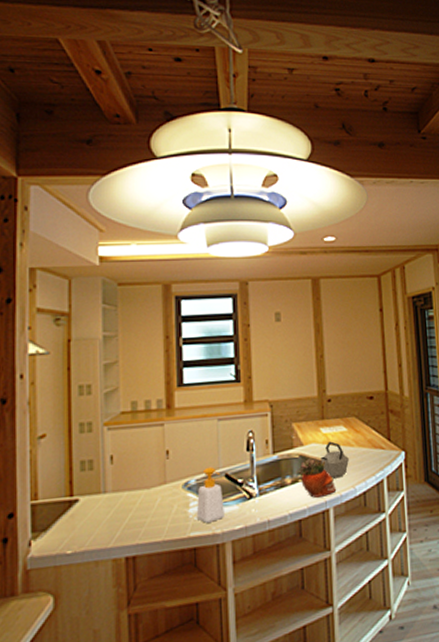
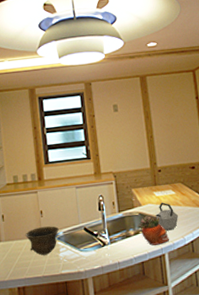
bowl: none [142,471,190,512] -> present [25,226,59,256]
soap bottle: present [196,466,226,523] -> none [65,222,86,264]

